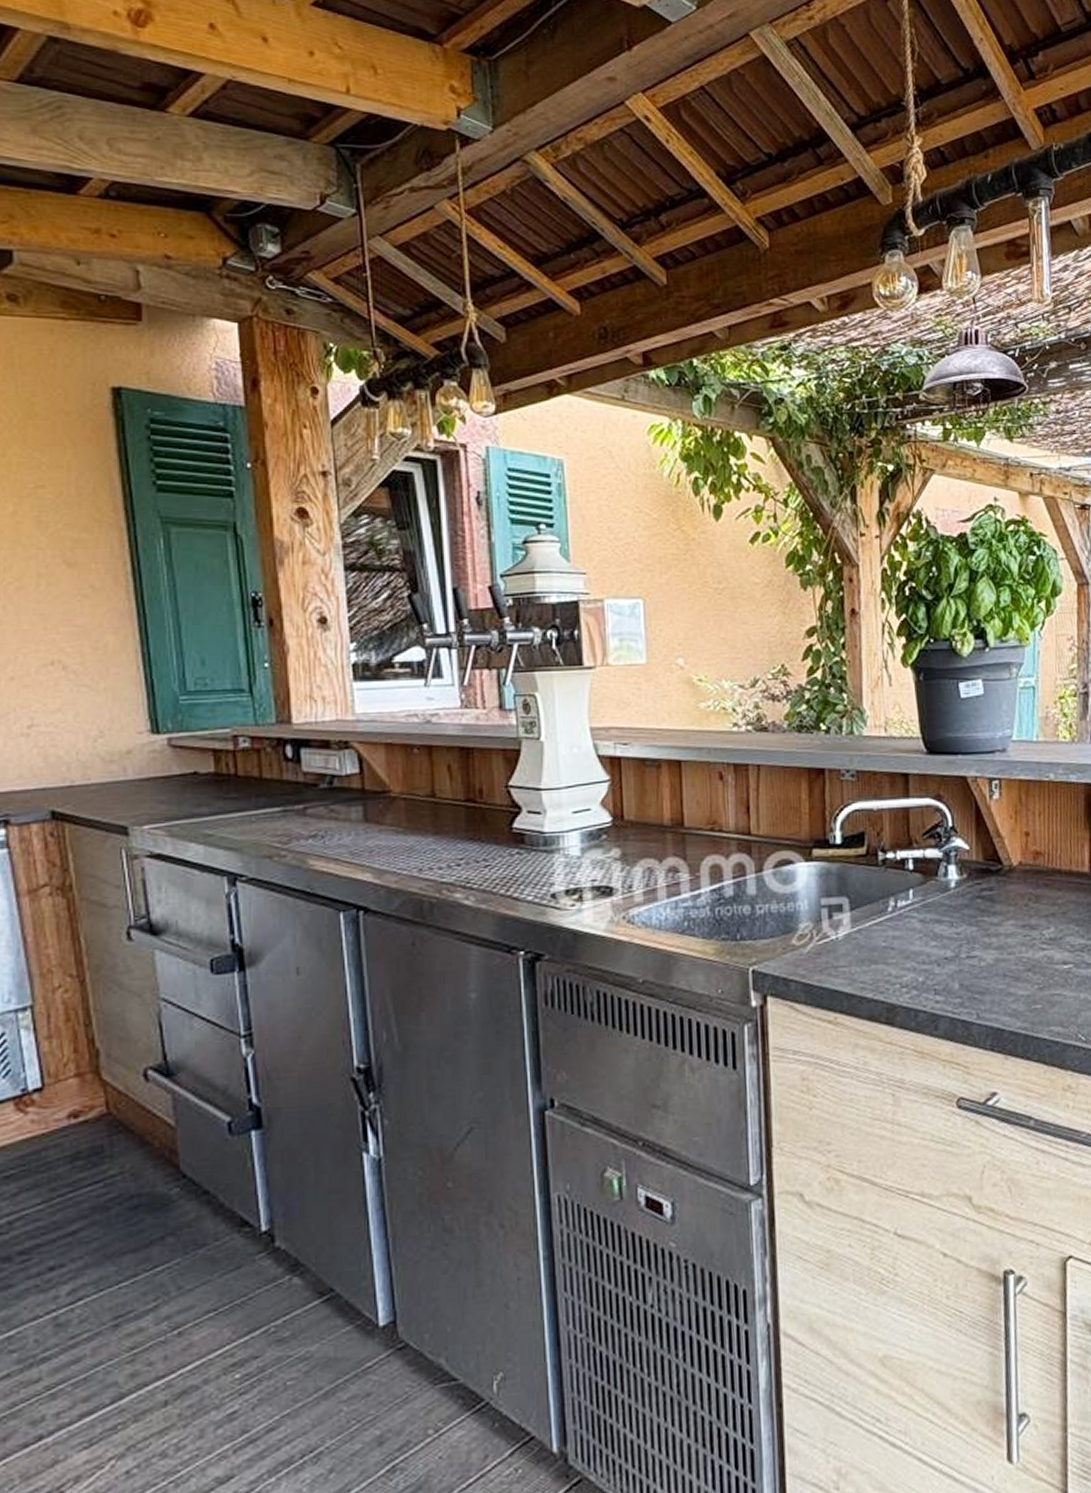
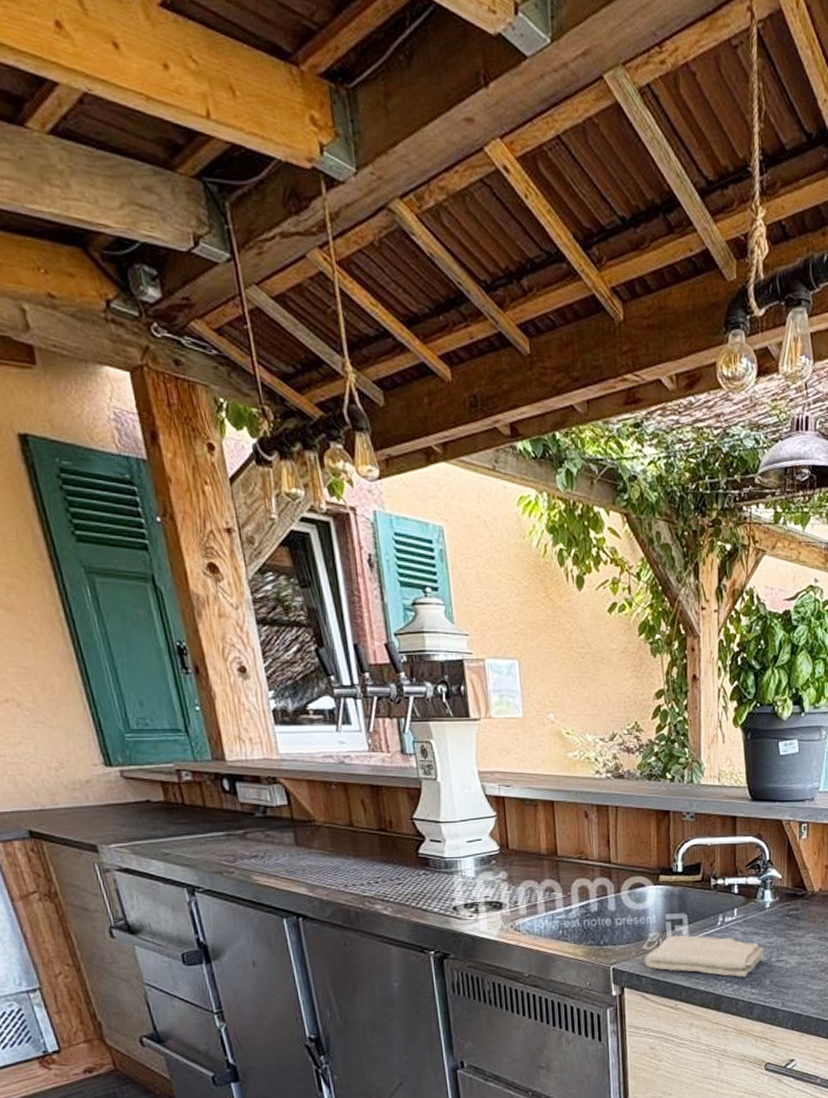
washcloth: none [792,925,951,981] -> present [644,935,765,978]

